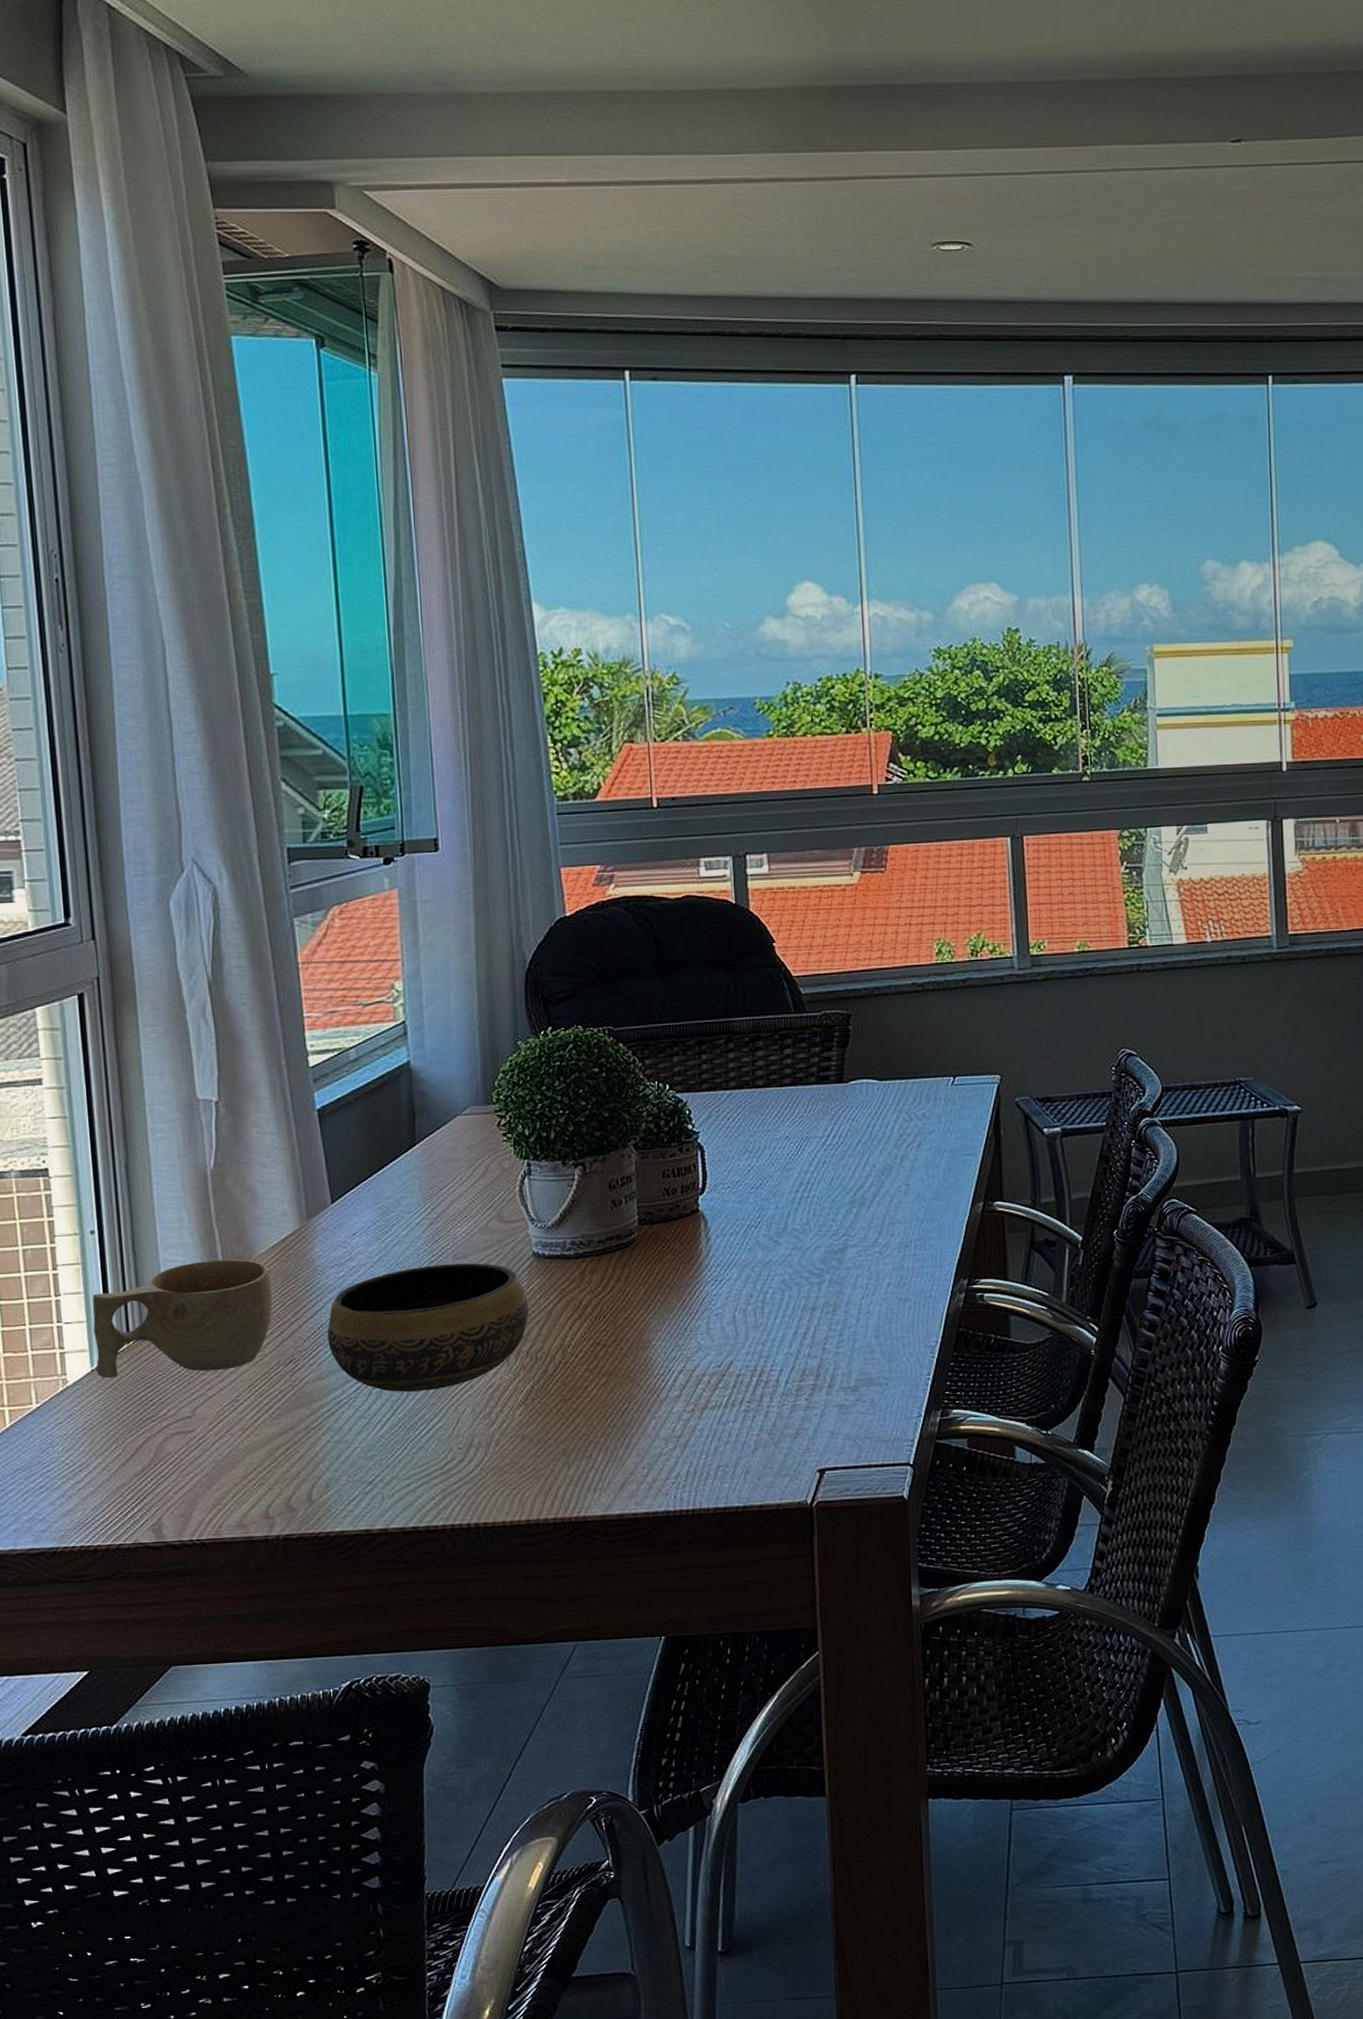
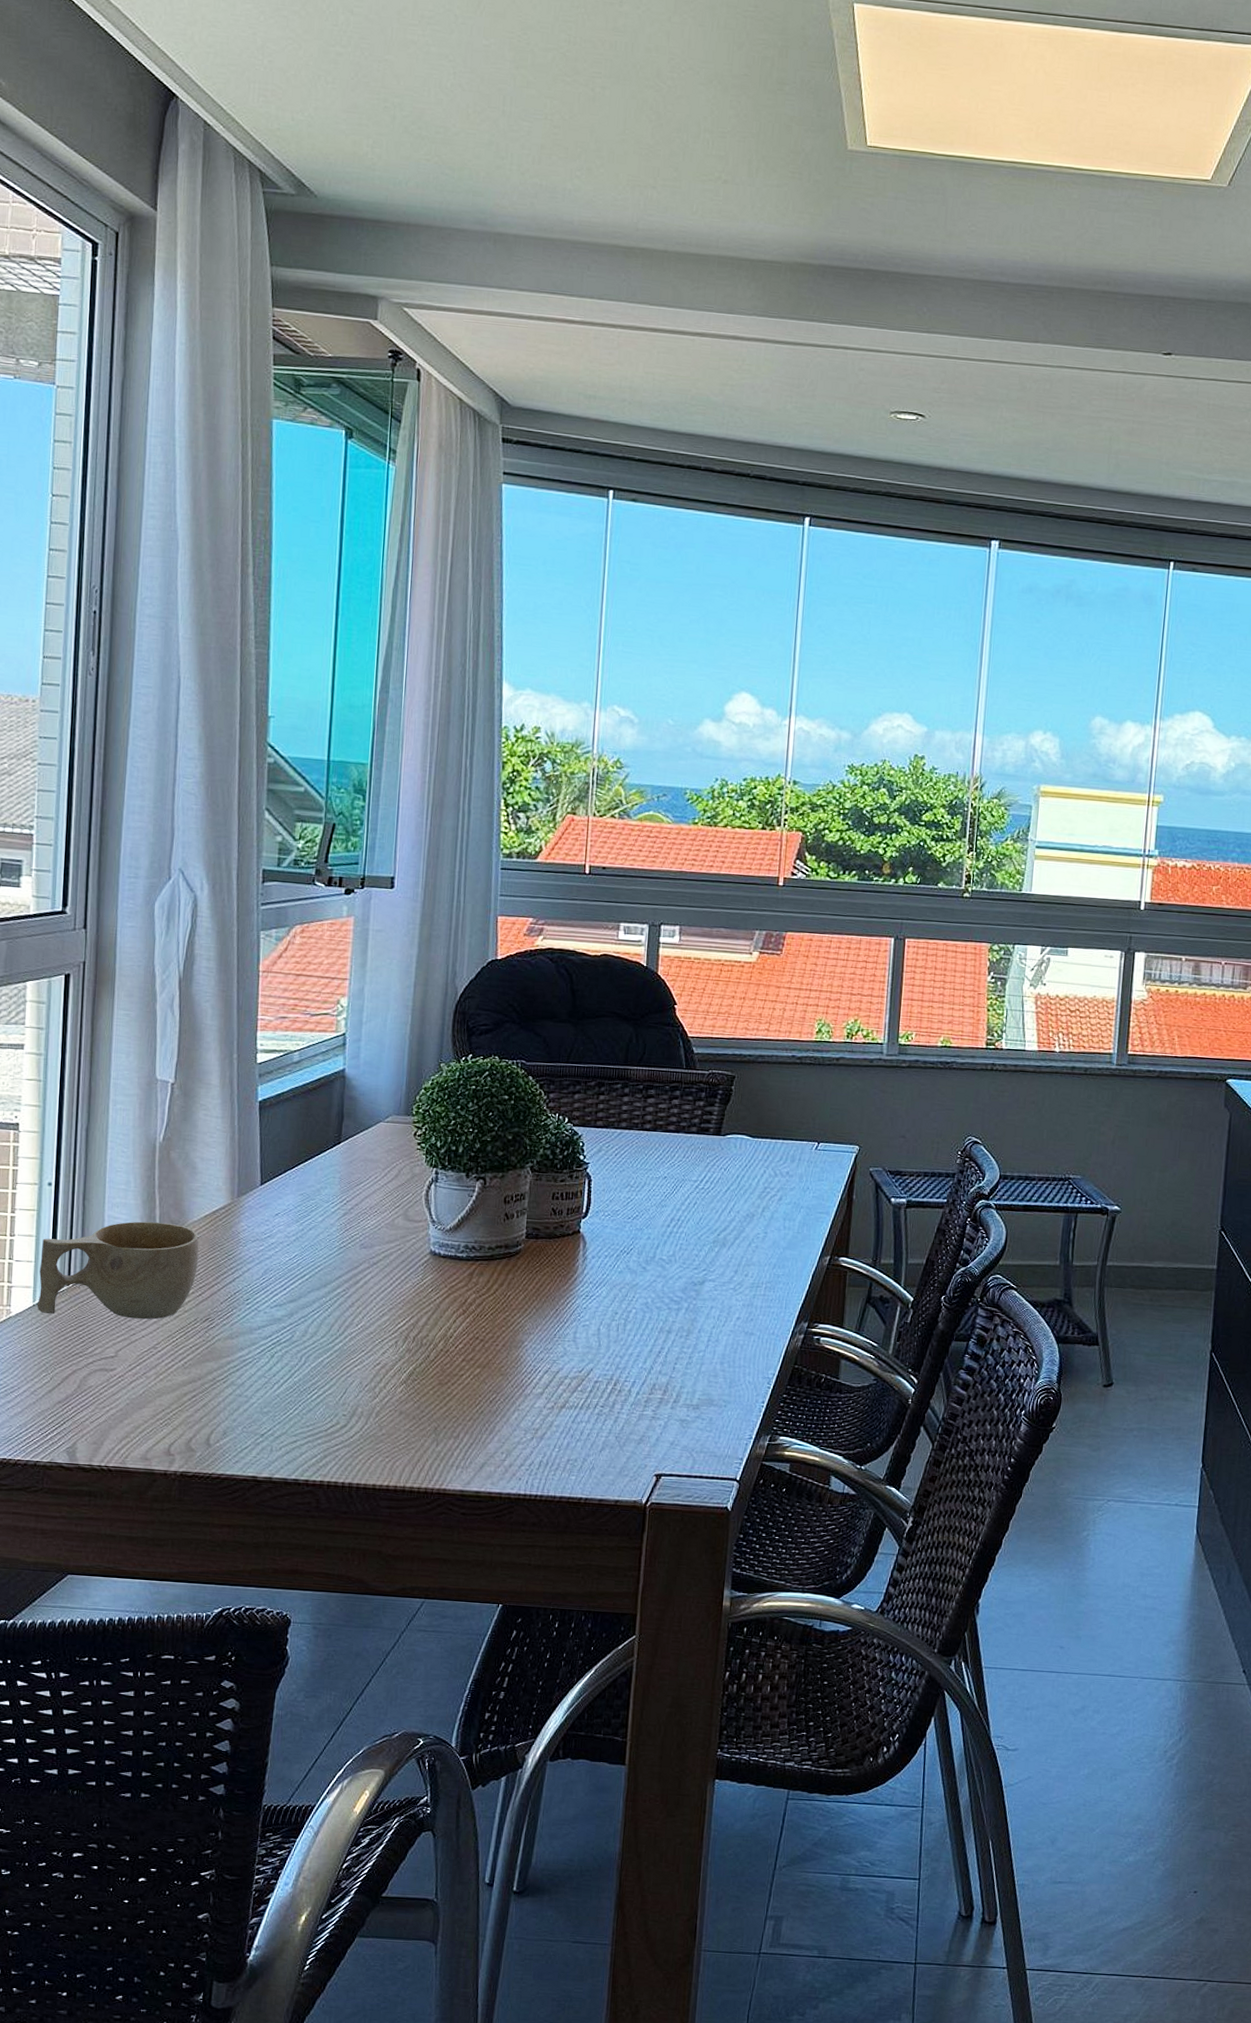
bowl: present [327,1263,529,1392] -> none [241,1250,421,1361]

